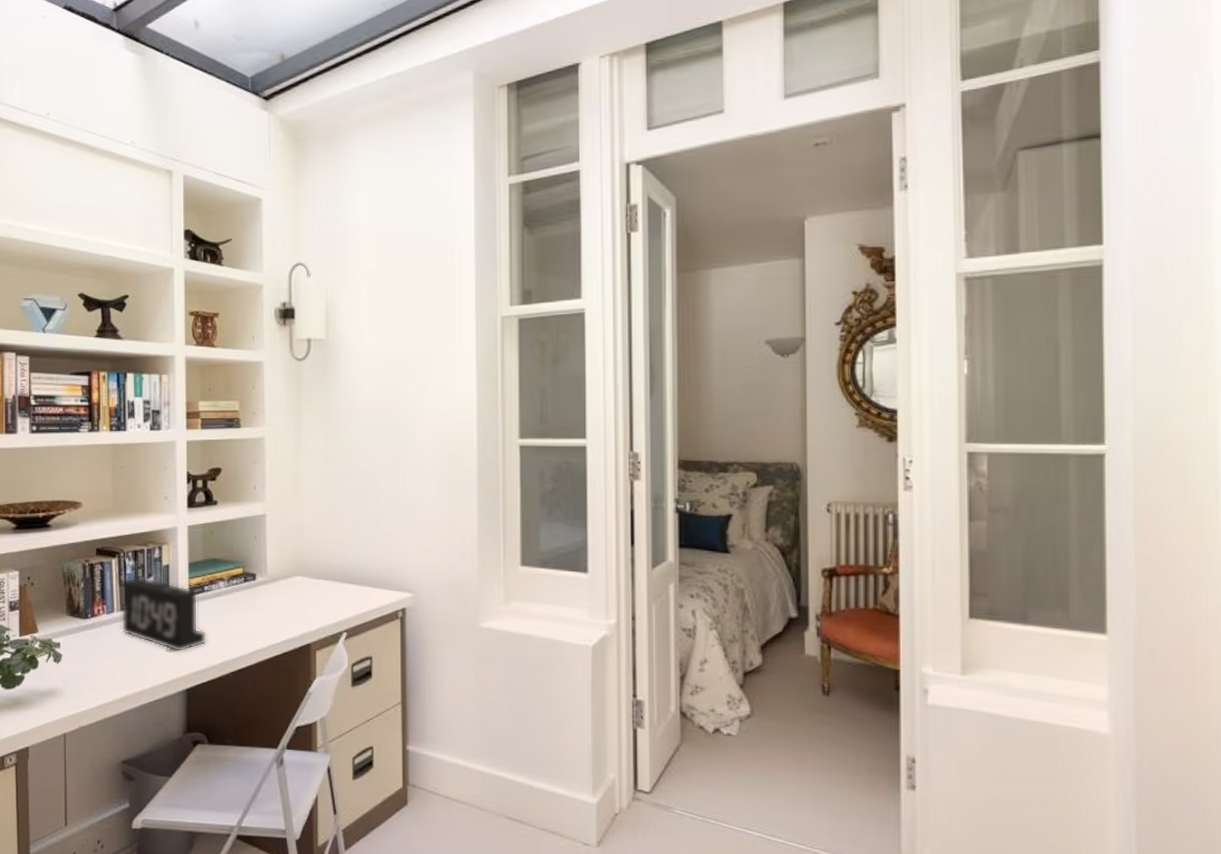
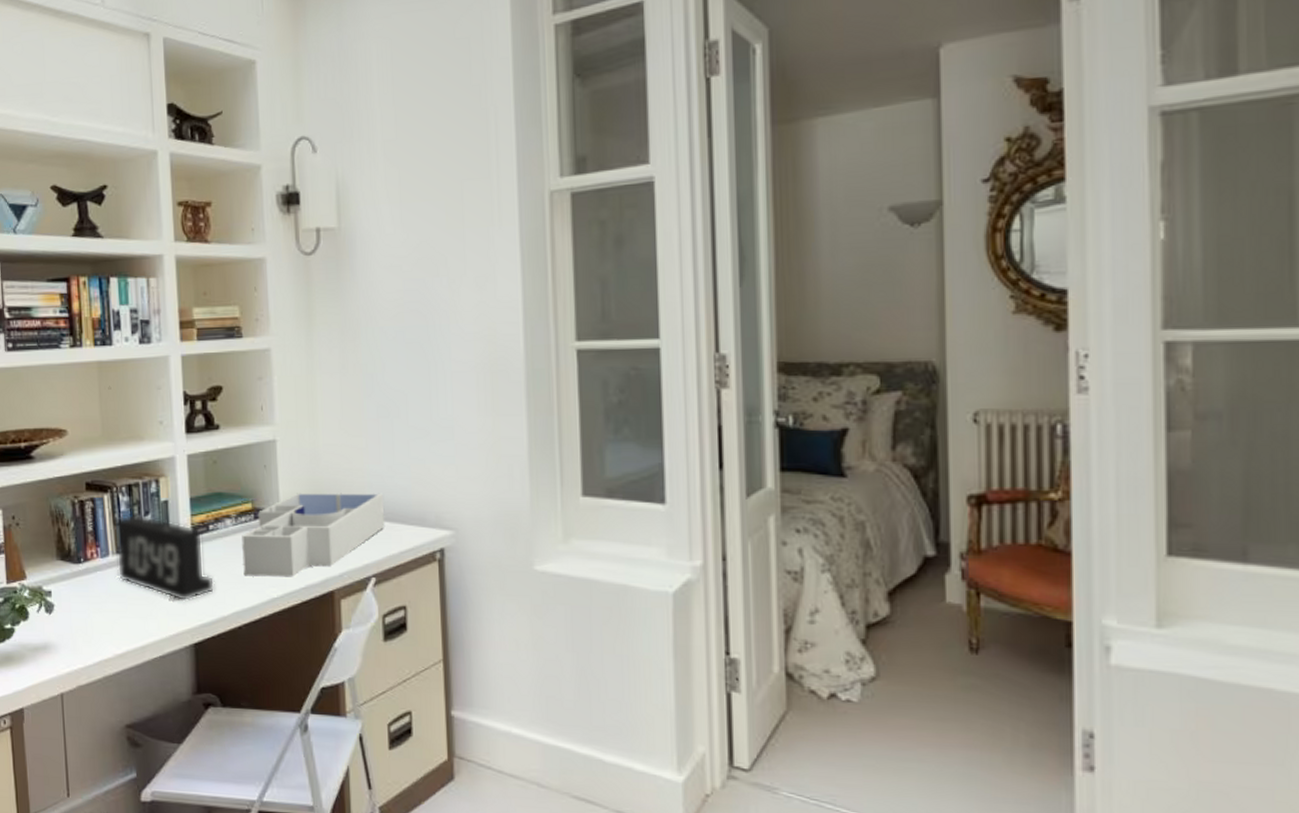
desk organizer: none [233,560,357,632] -> present [242,493,385,577]

